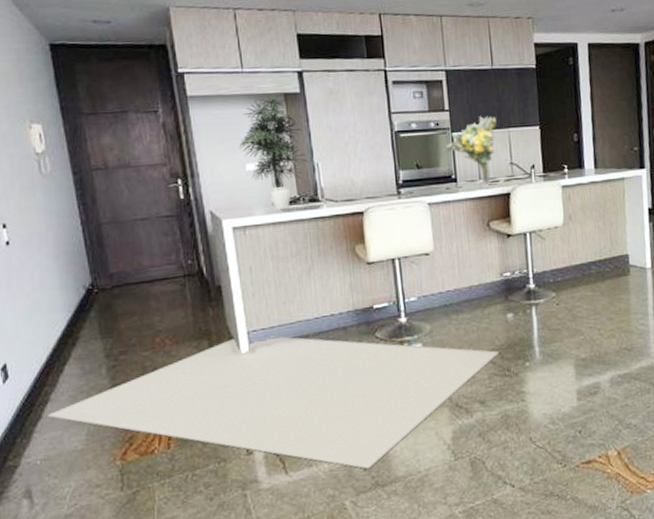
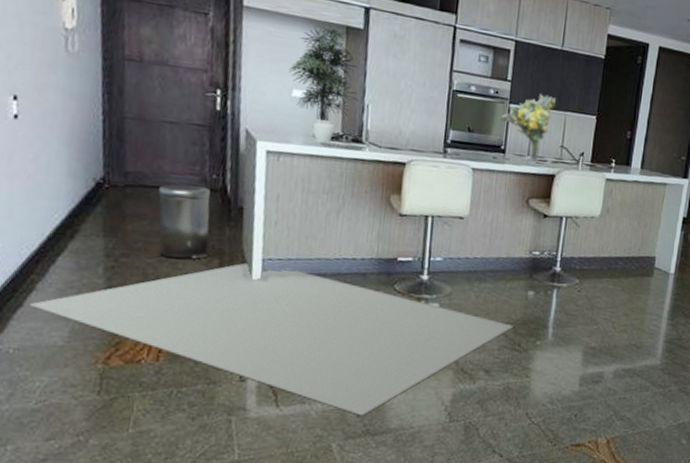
pedal bin: none [143,274,197,349] -> present [159,184,210,260]

